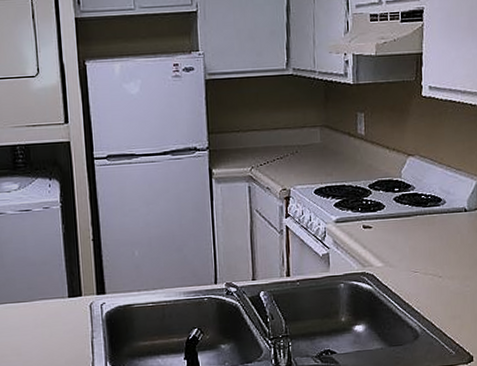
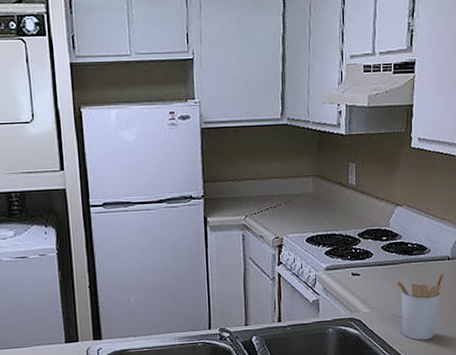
utensil holder: none [409,225,463,297] -> present [395,273,445,340]

